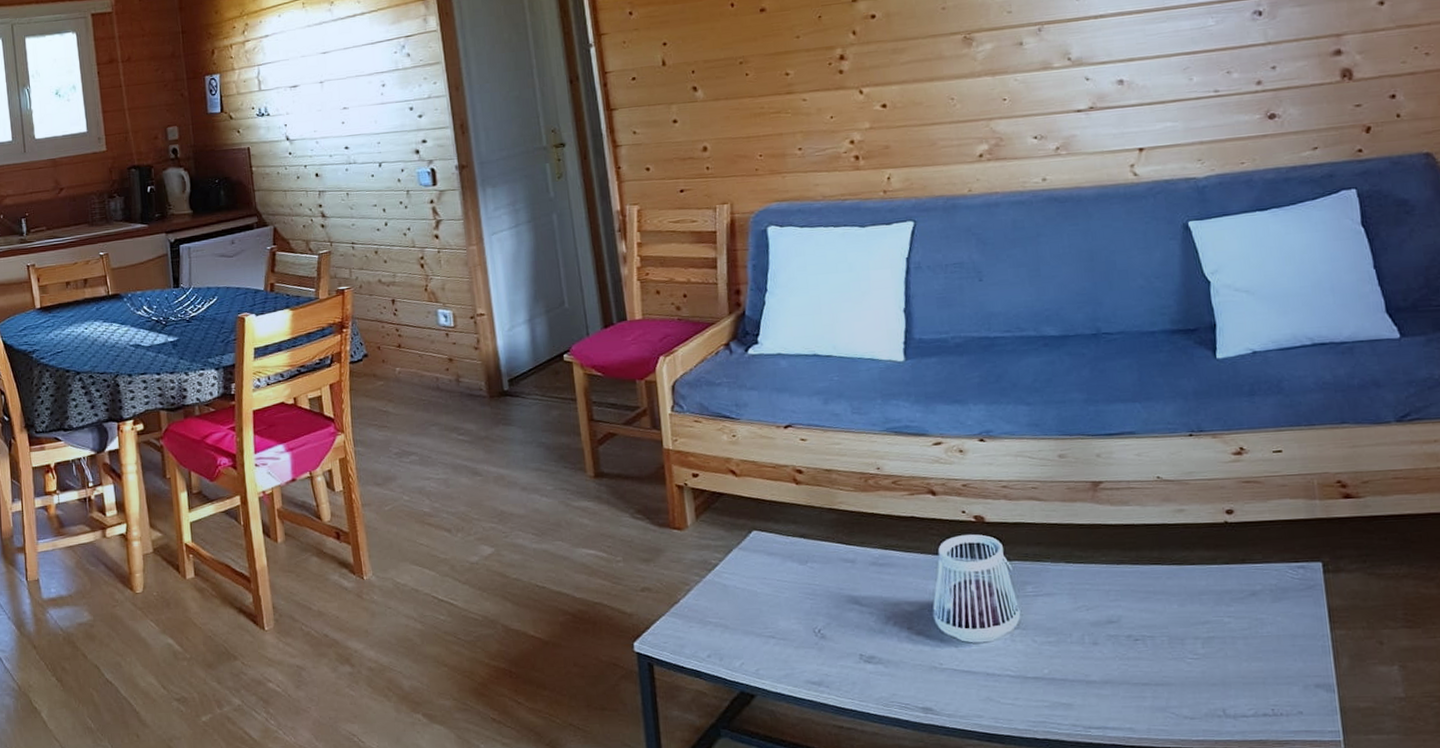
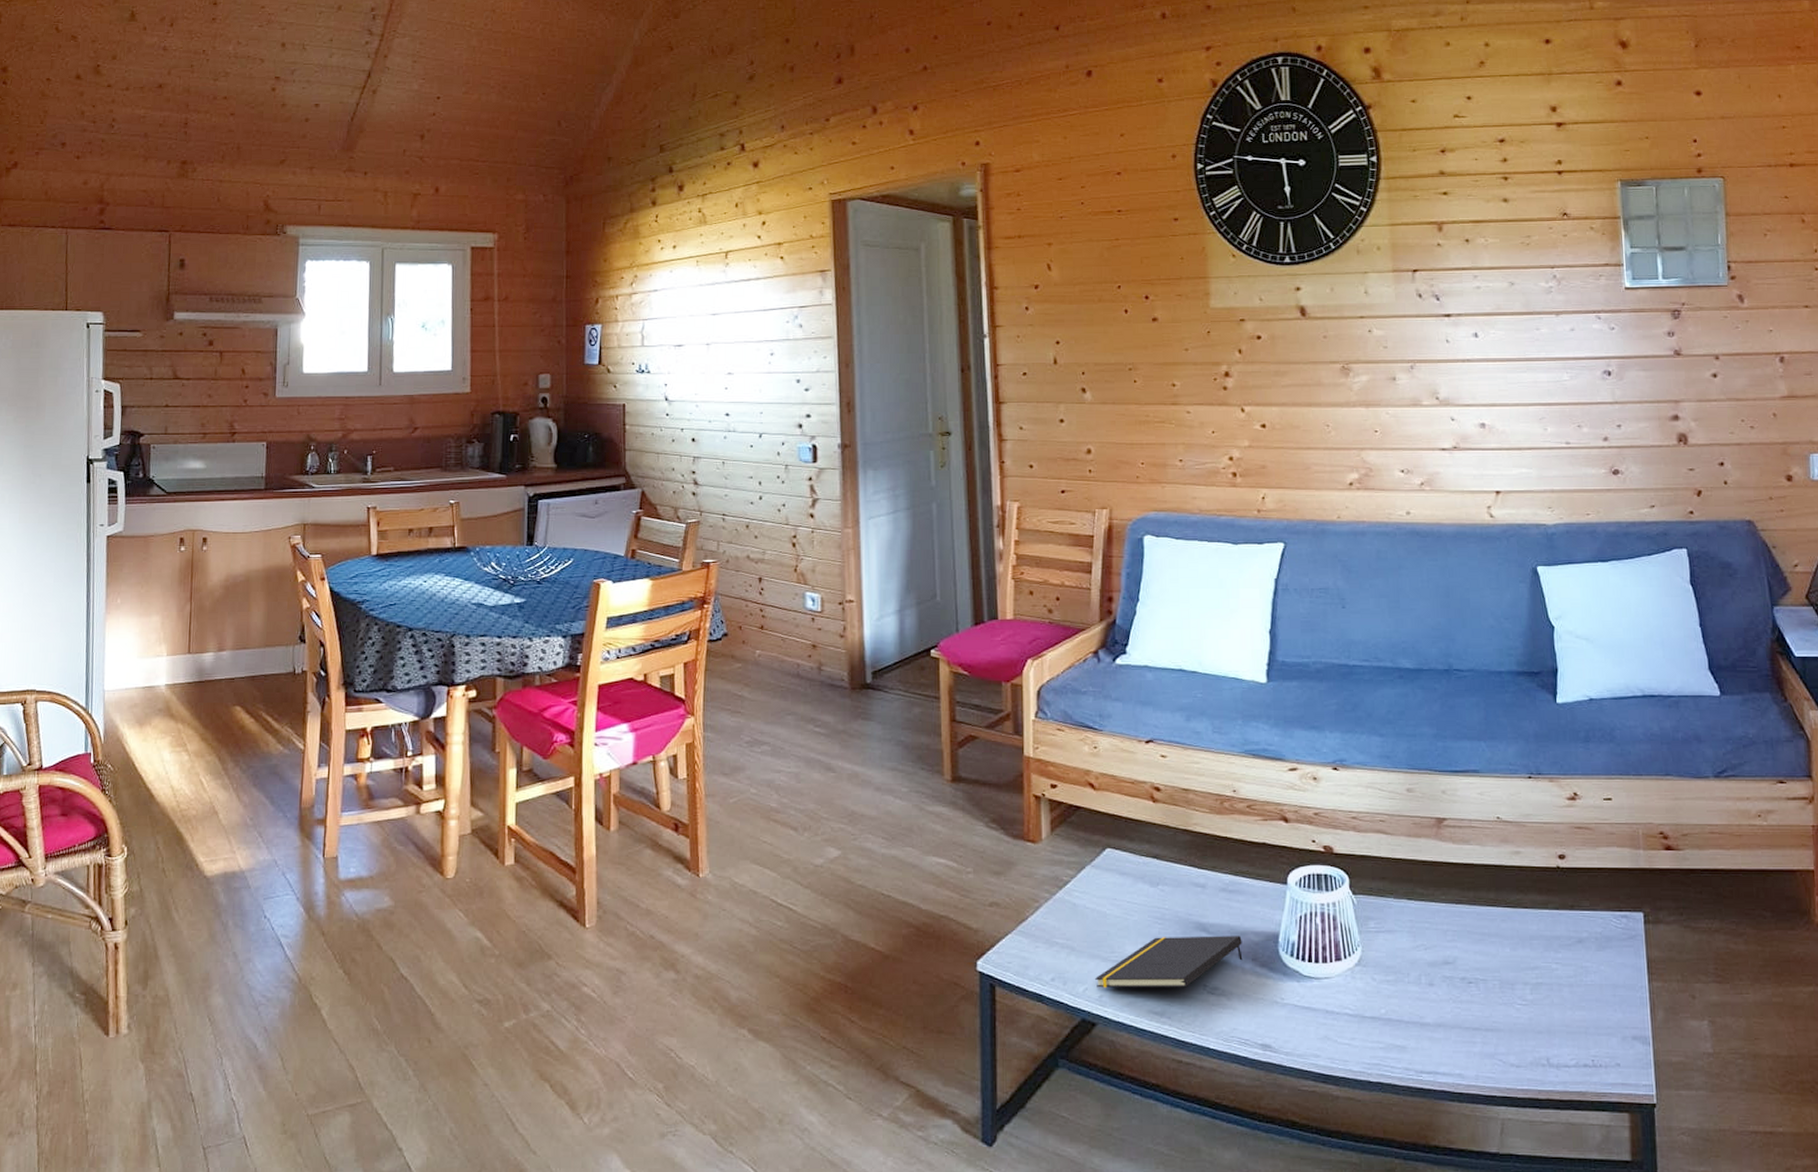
notepad: none [751,606,898,662] -> present [1095,936,1243,988]

